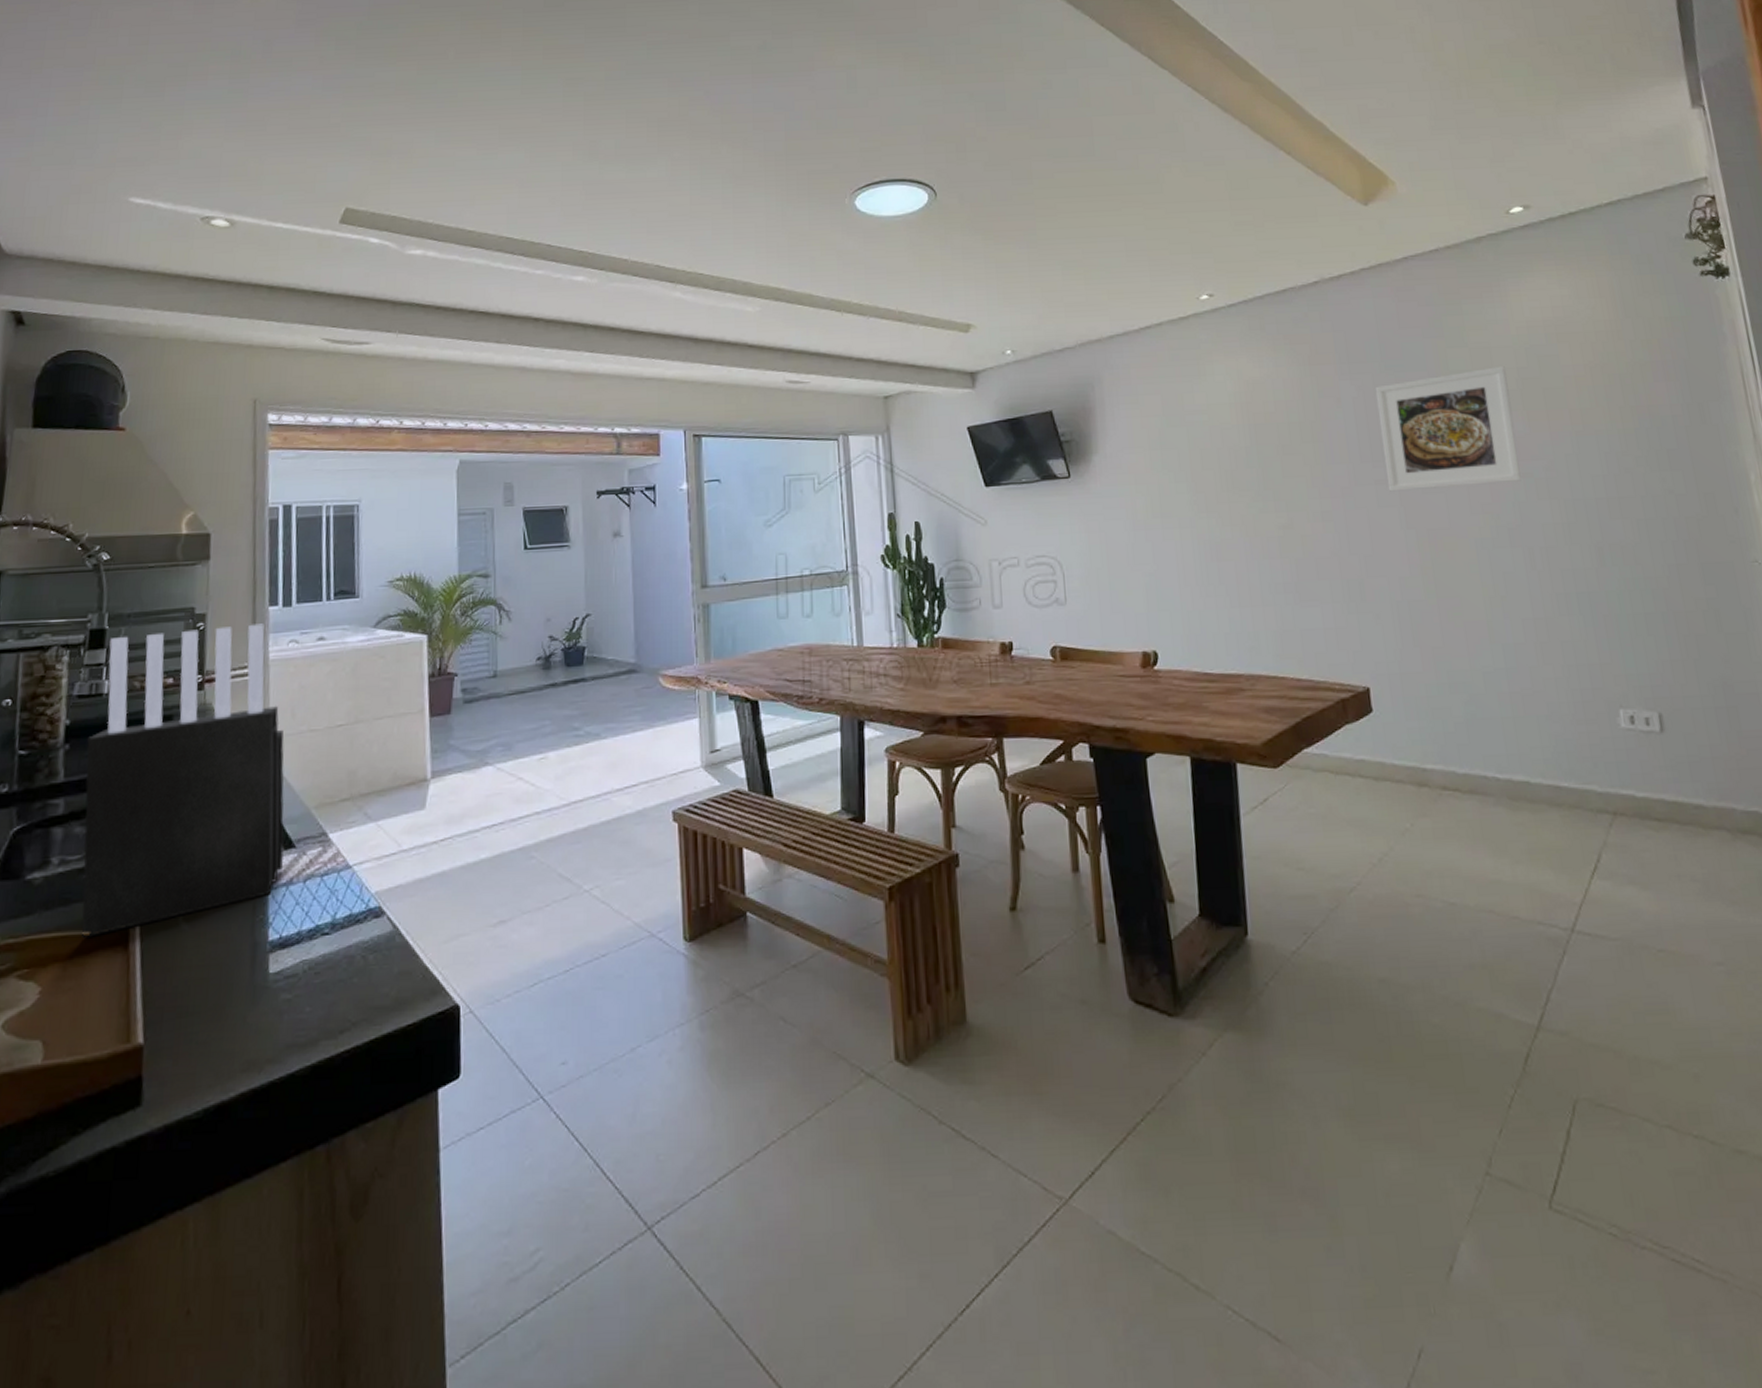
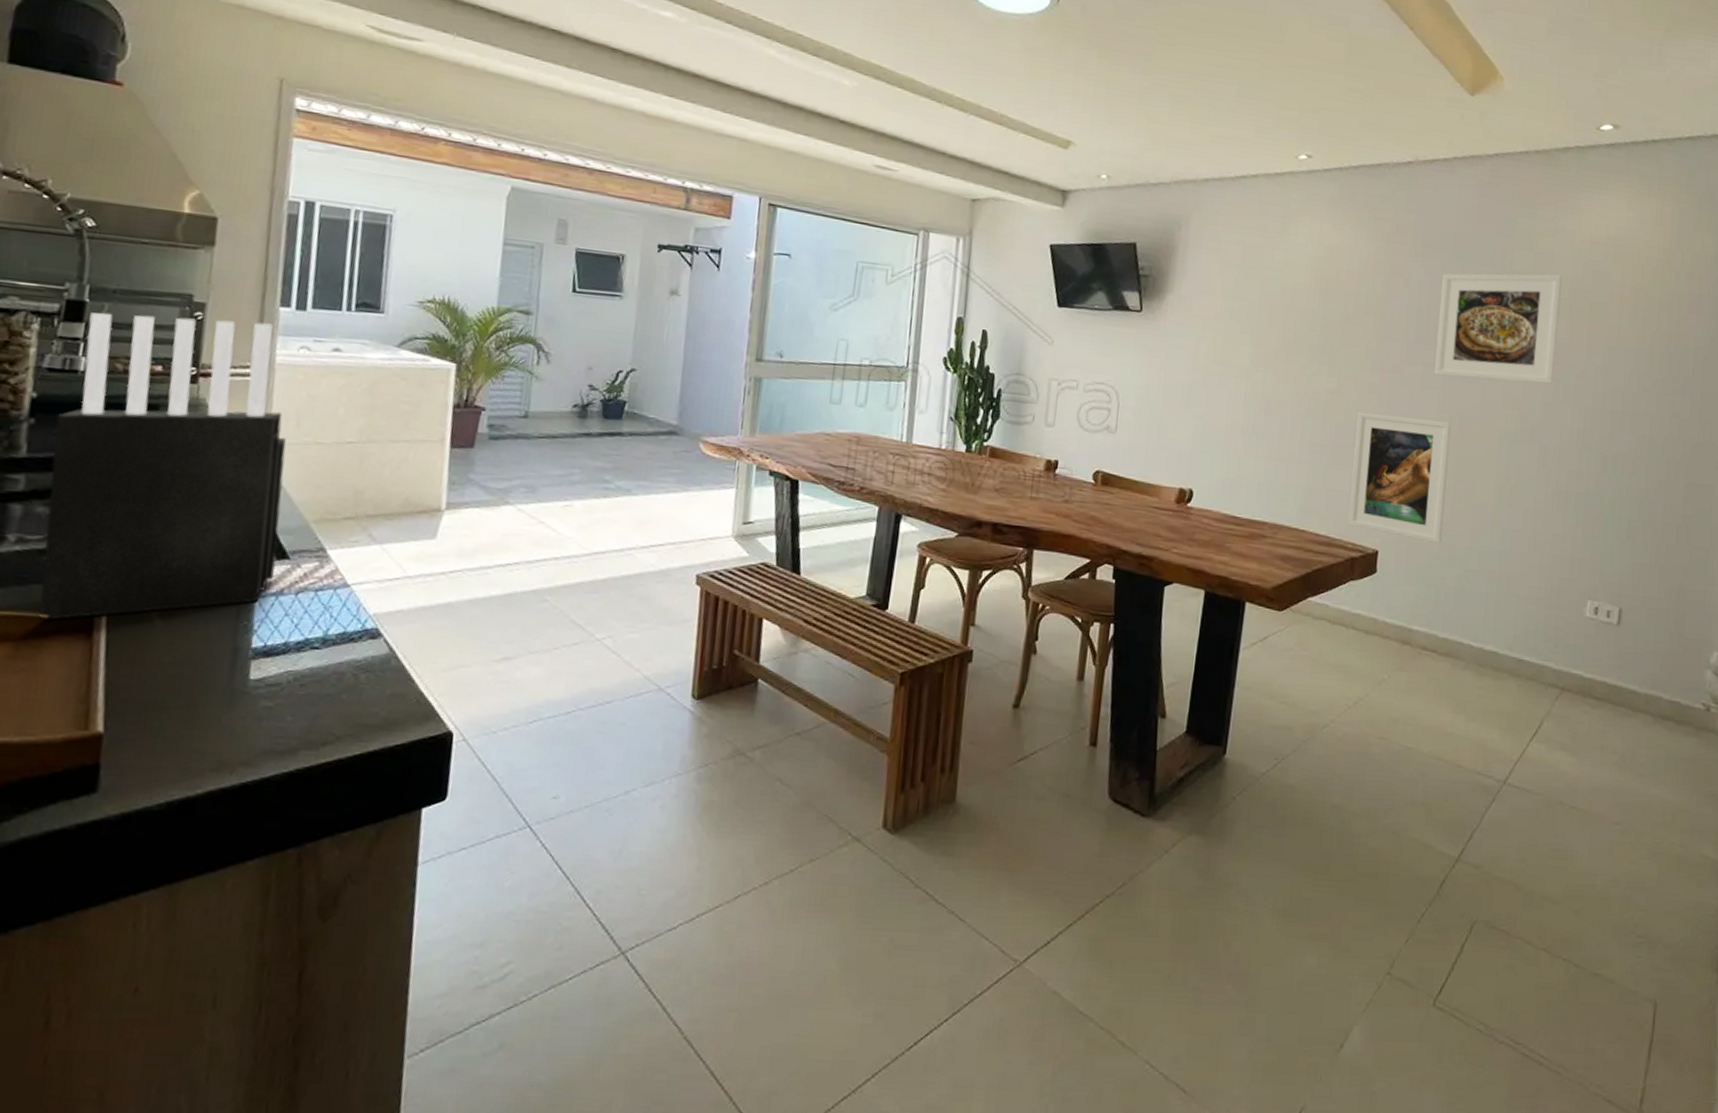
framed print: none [1316,538,1437,671] -> present [1348,411,1451,544]

